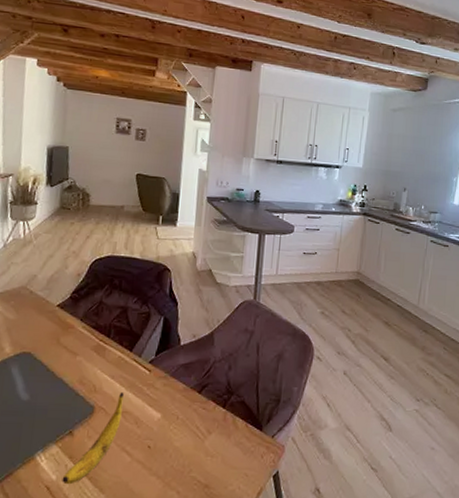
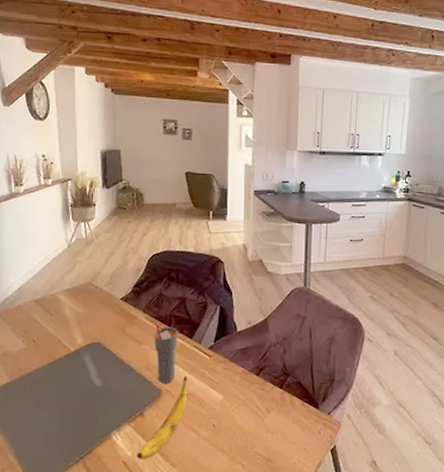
cup: none [90,335,117,399] -> present [154,325,177,383]

